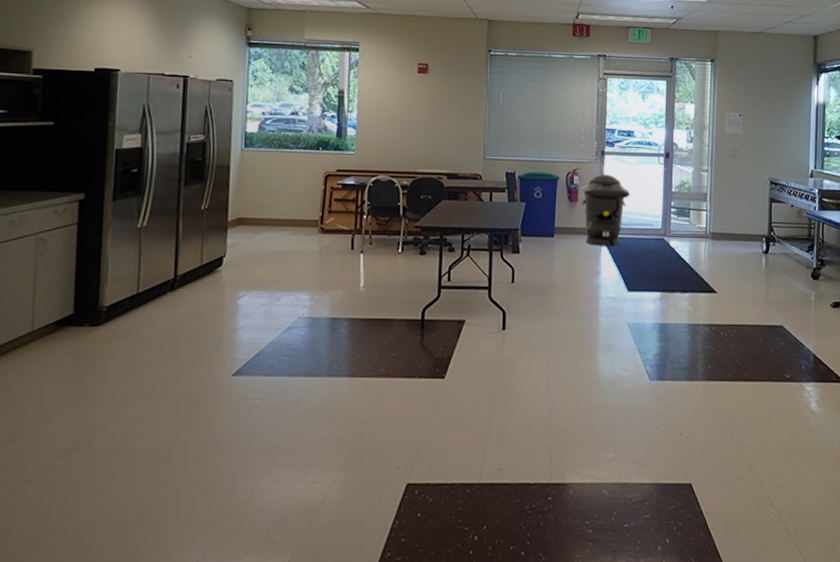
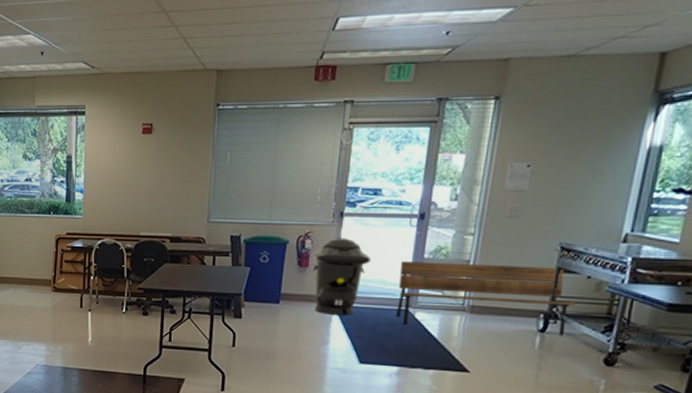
bench: none [654,195,786,255] -> present [395,261,575,335]

